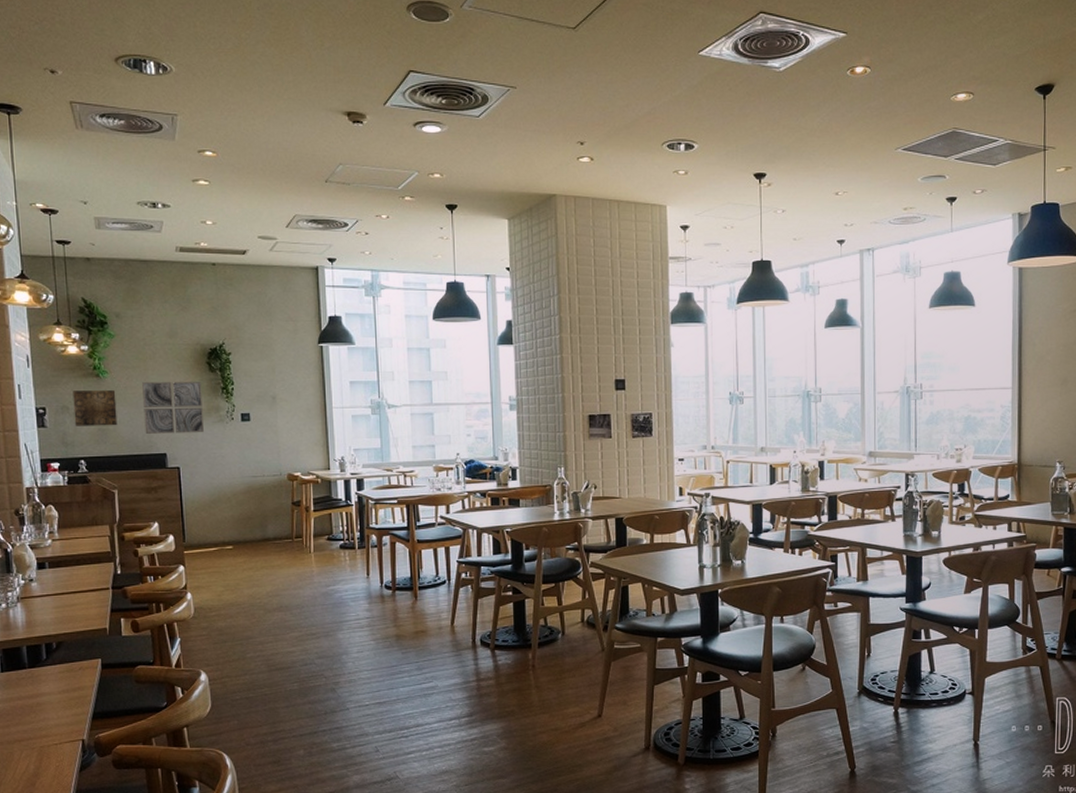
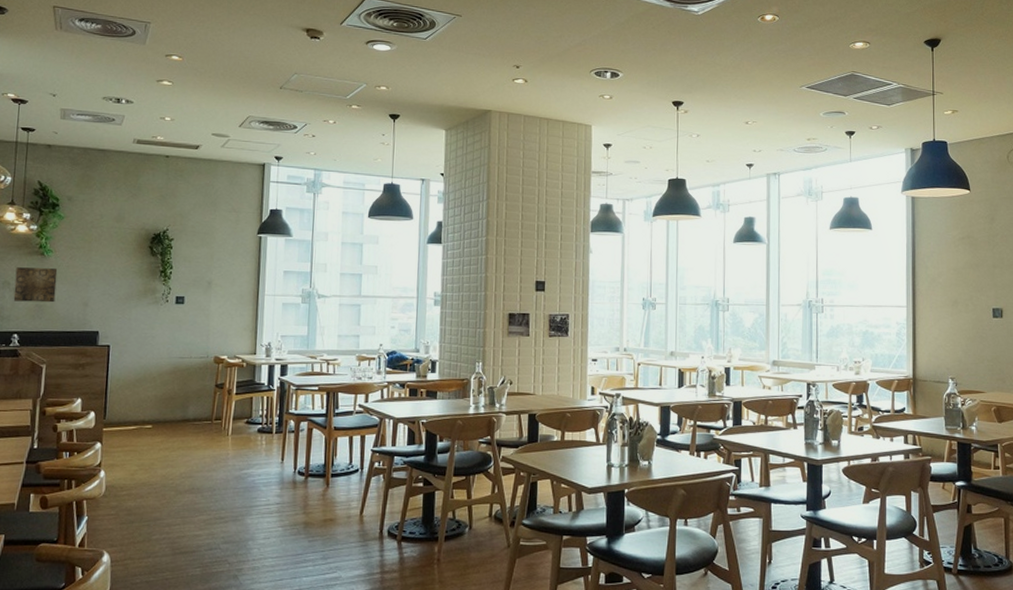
wall art: present [142,382,204,434] -> none [80,262,141,313]

